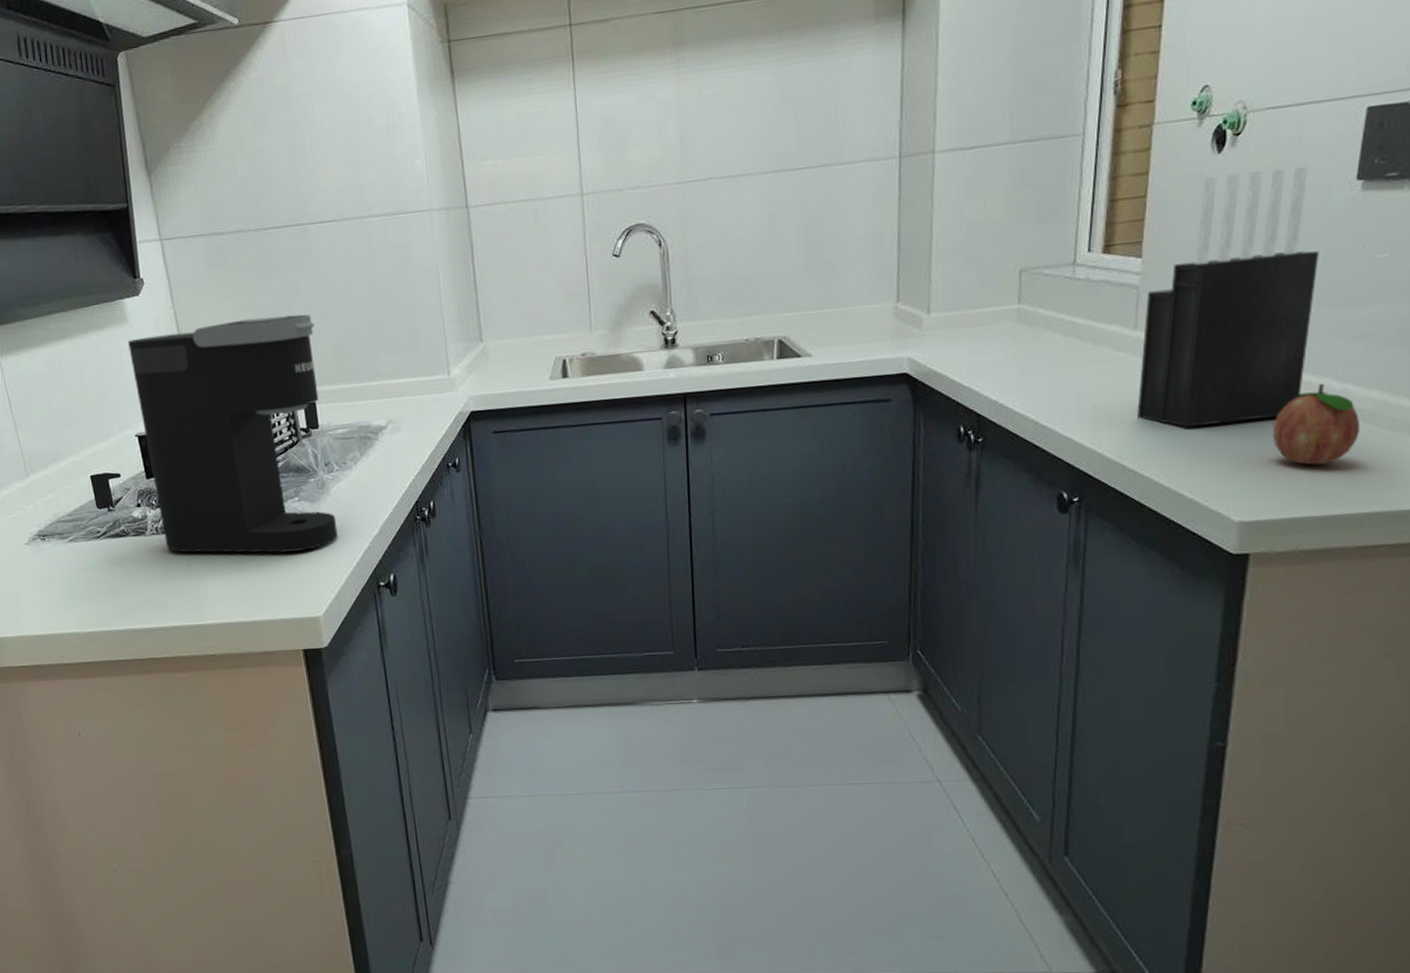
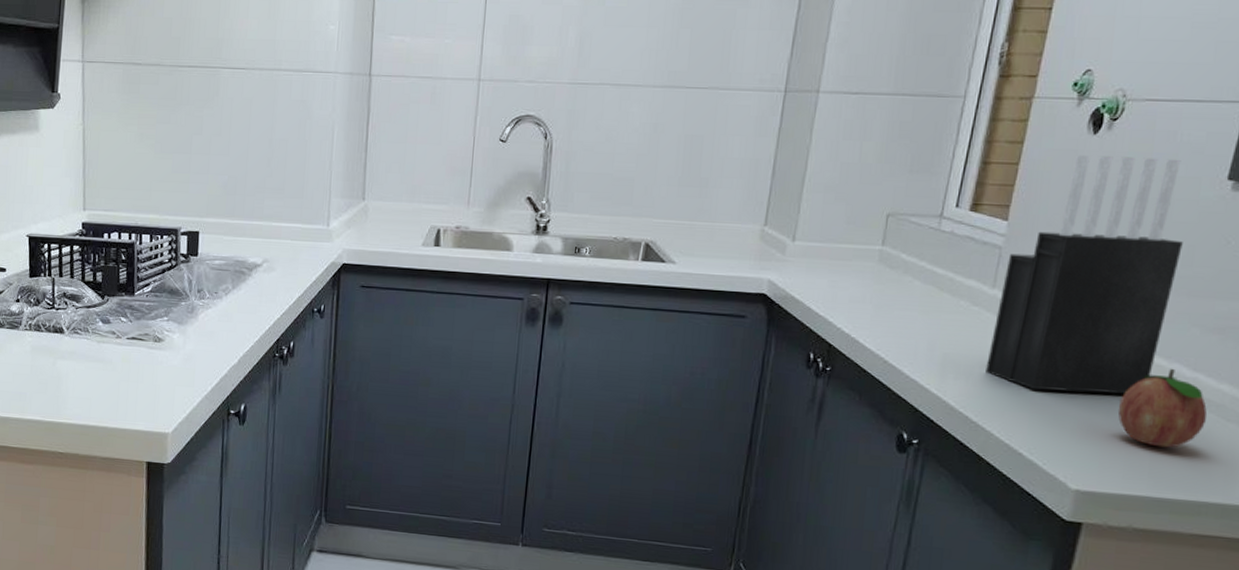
coffee maker: present [128,314,338,553] -> none [35,145,211,369]

